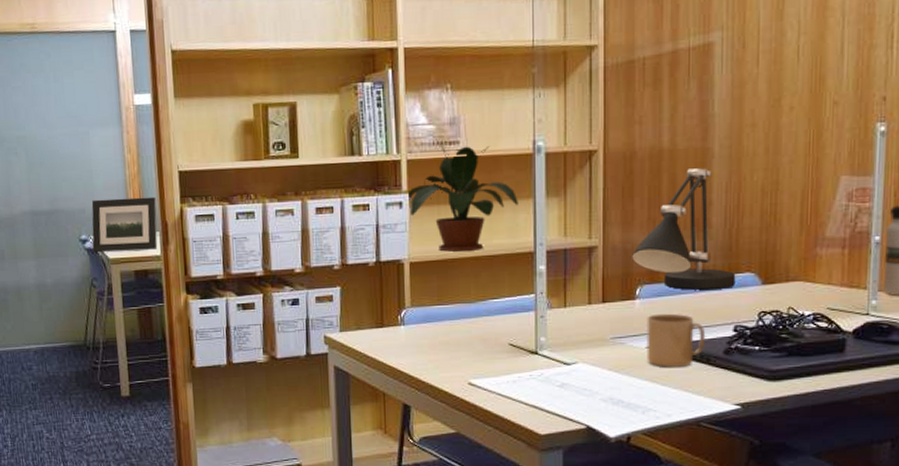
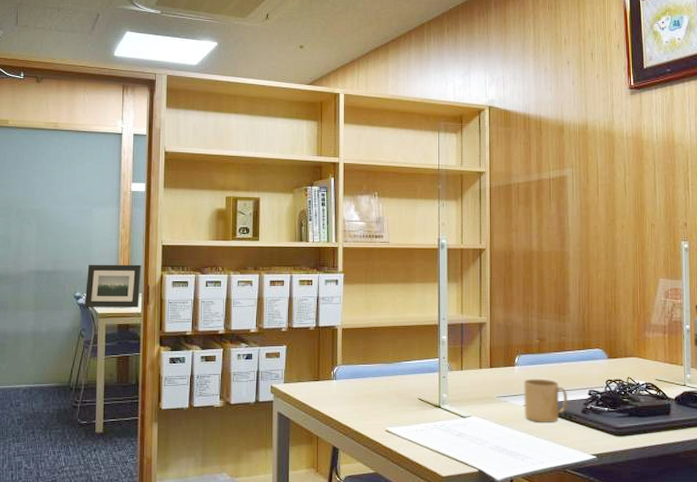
potted plant: present [409,129,518,252] -> none [343,225,427,321]
desk lamp: present [632,168,736,290] -> none [512,267,589,361]

